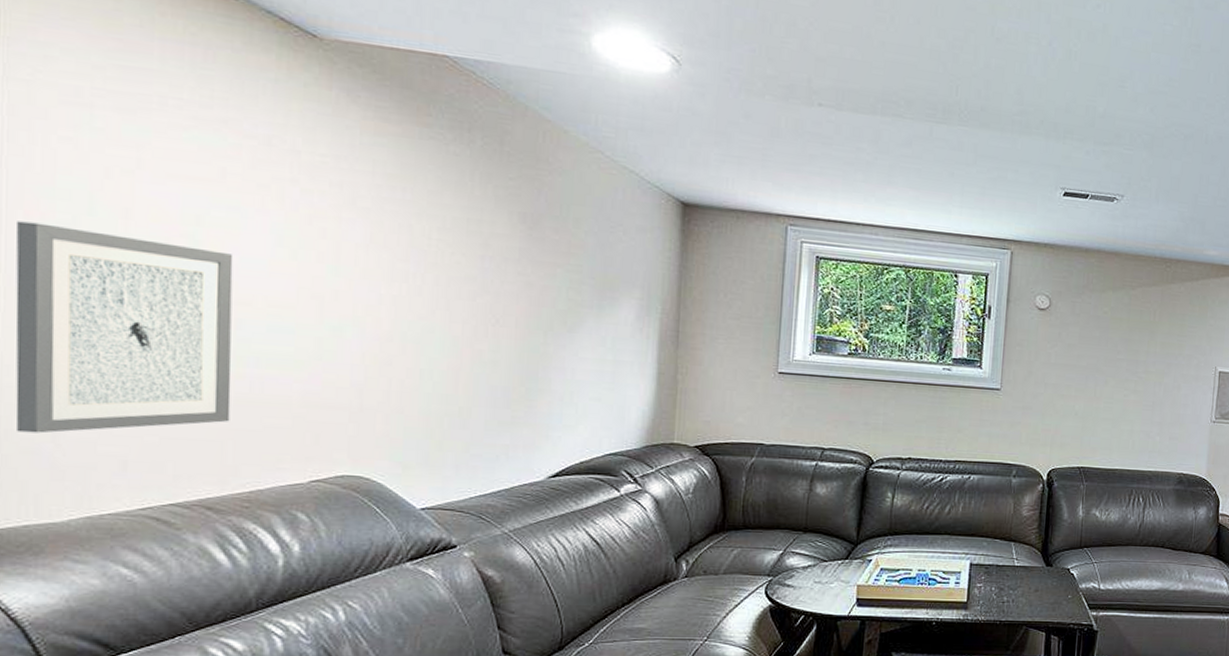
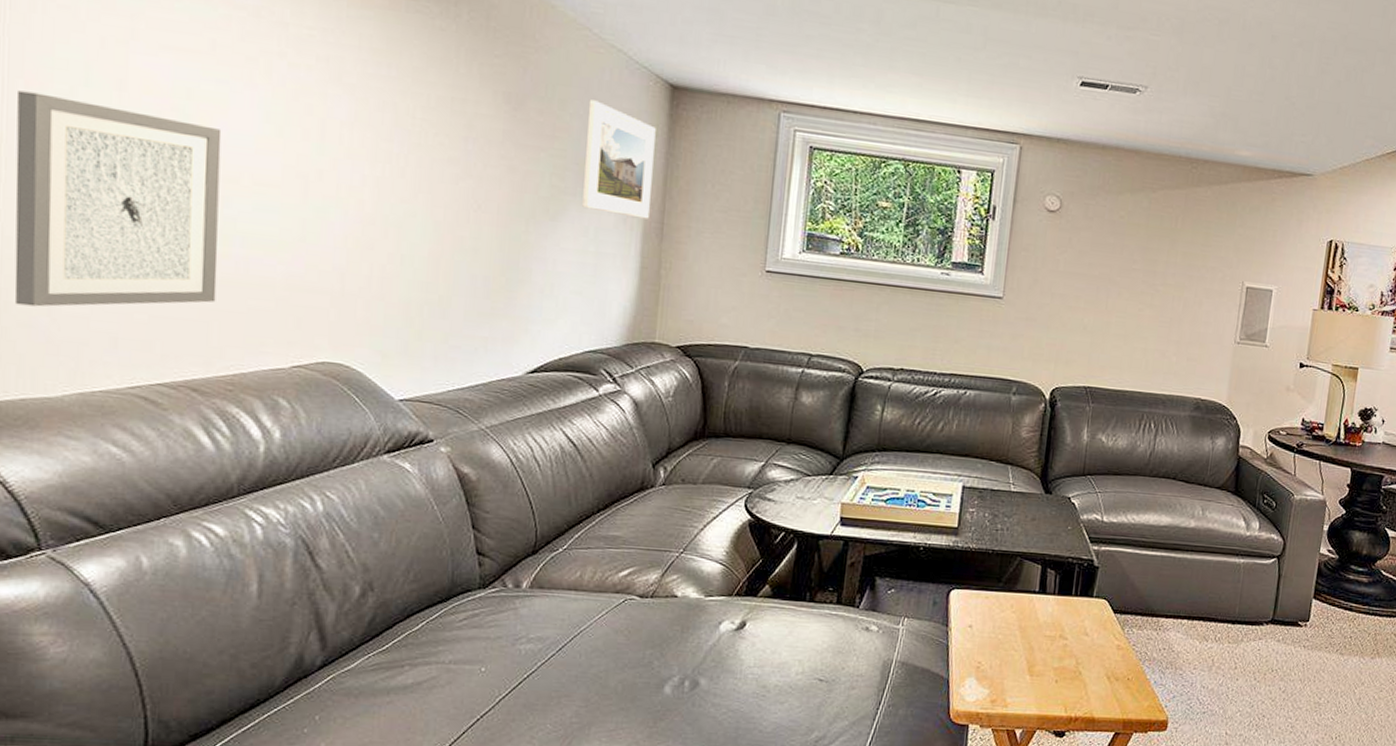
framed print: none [599,218,669,328] -> present [582,100,656,219]

